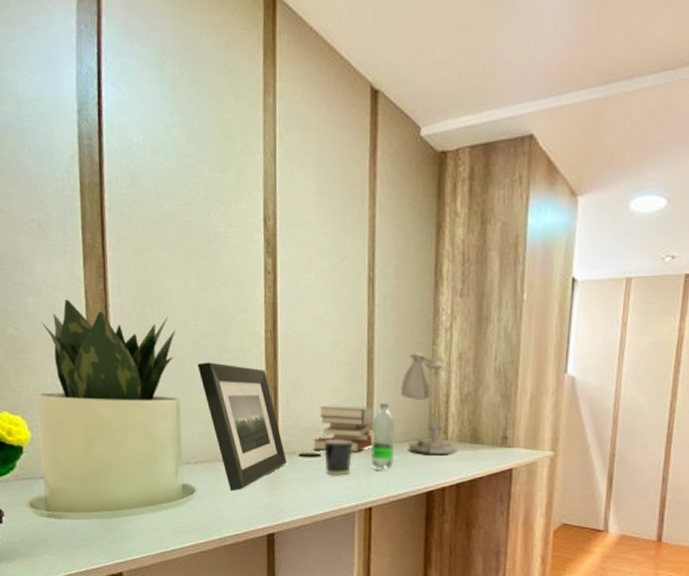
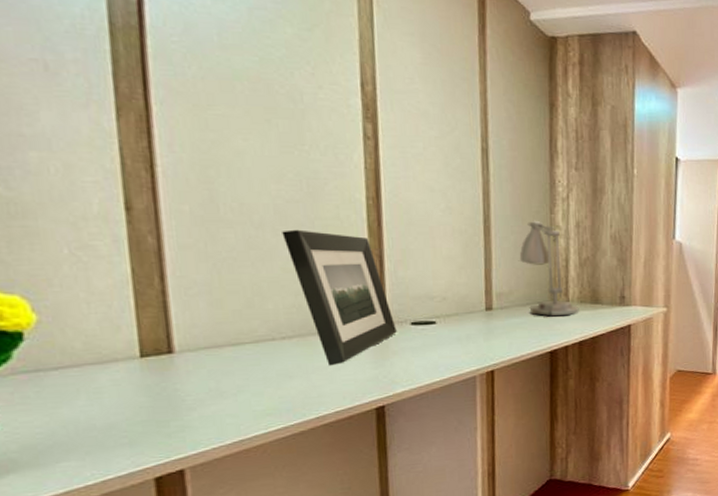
planter: present [25,299,198,521] -> none [29,156,287,418]
books: present [313,404,374,452] -> none [427,271,492,318]
mug: present [324,439,353,475] -> none [439,306,472,341]
bottle: present [371,403,395,471] -> none [491,268,516,335]

